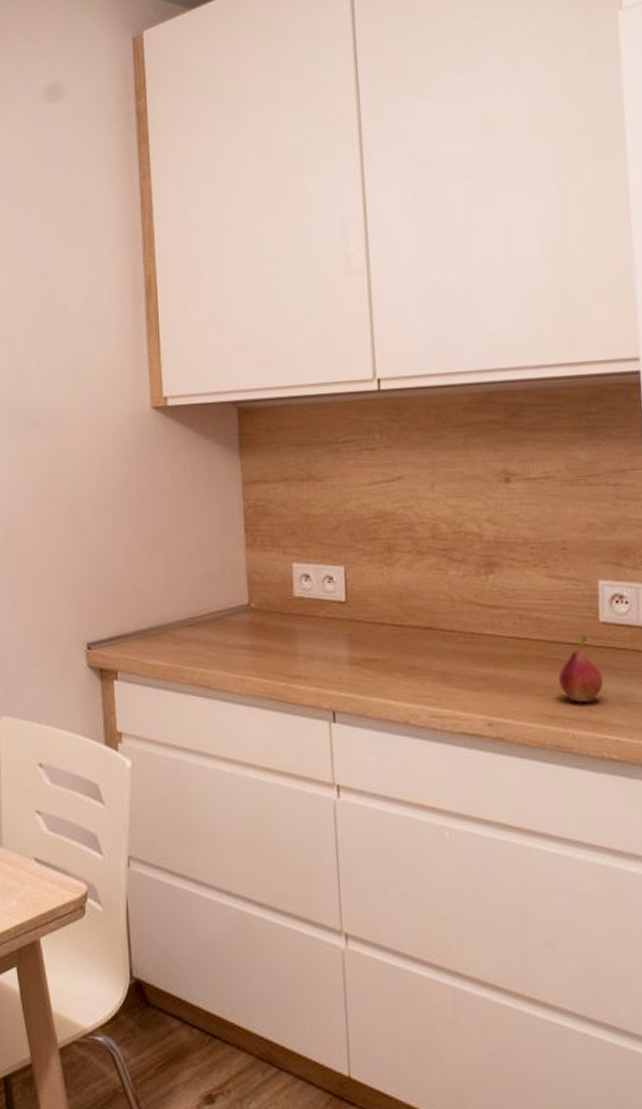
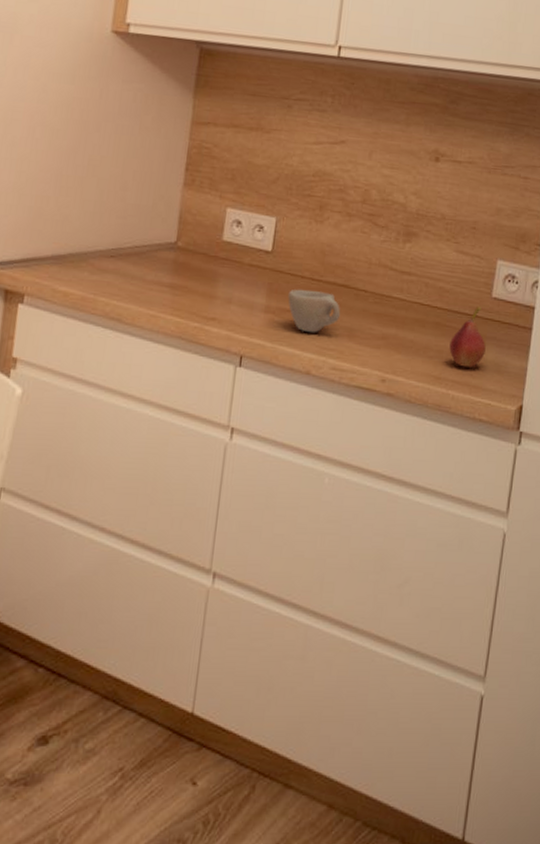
cup: none [371,636,431,681] -> present [288,289,341,333]

